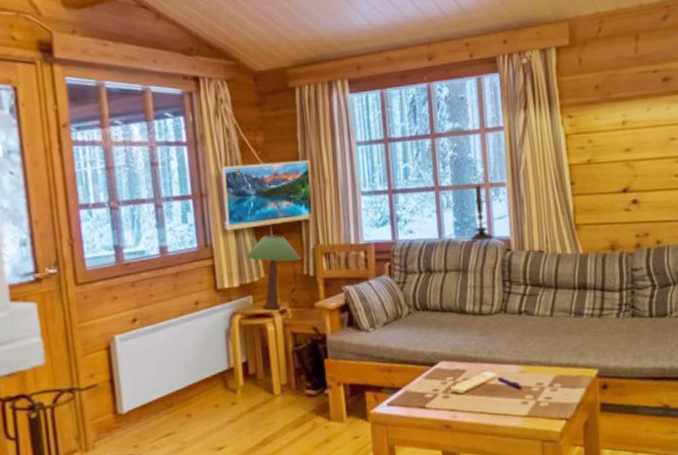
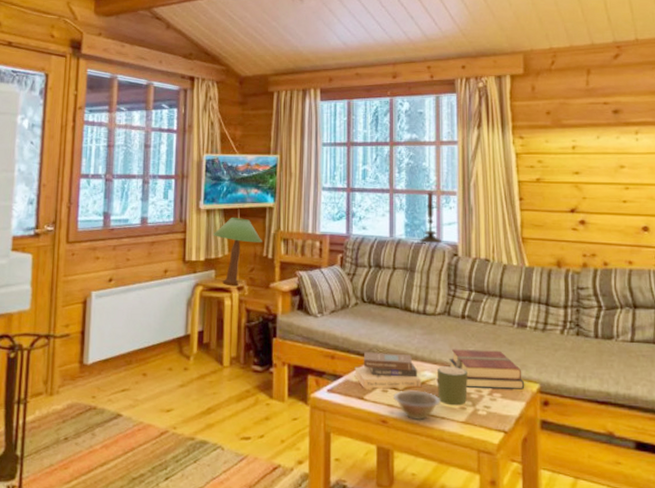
books: none [413,358,483,397] -> present [354,352,422,389]
decorative bowl: none [455,391,503,421] -> present [393,390,440,420]
mug: none [497,363,529,403] -> present [436,366,468,407]
books: none [508,342,584,382] -> present [449,349,525,390]

